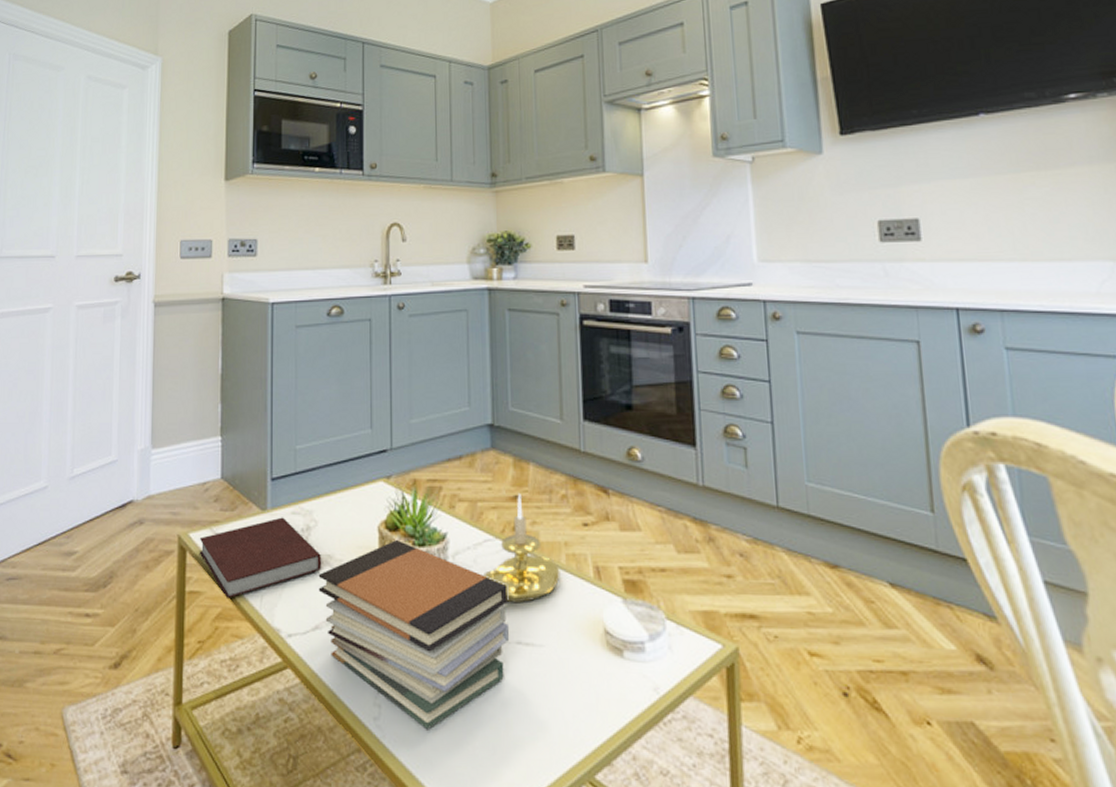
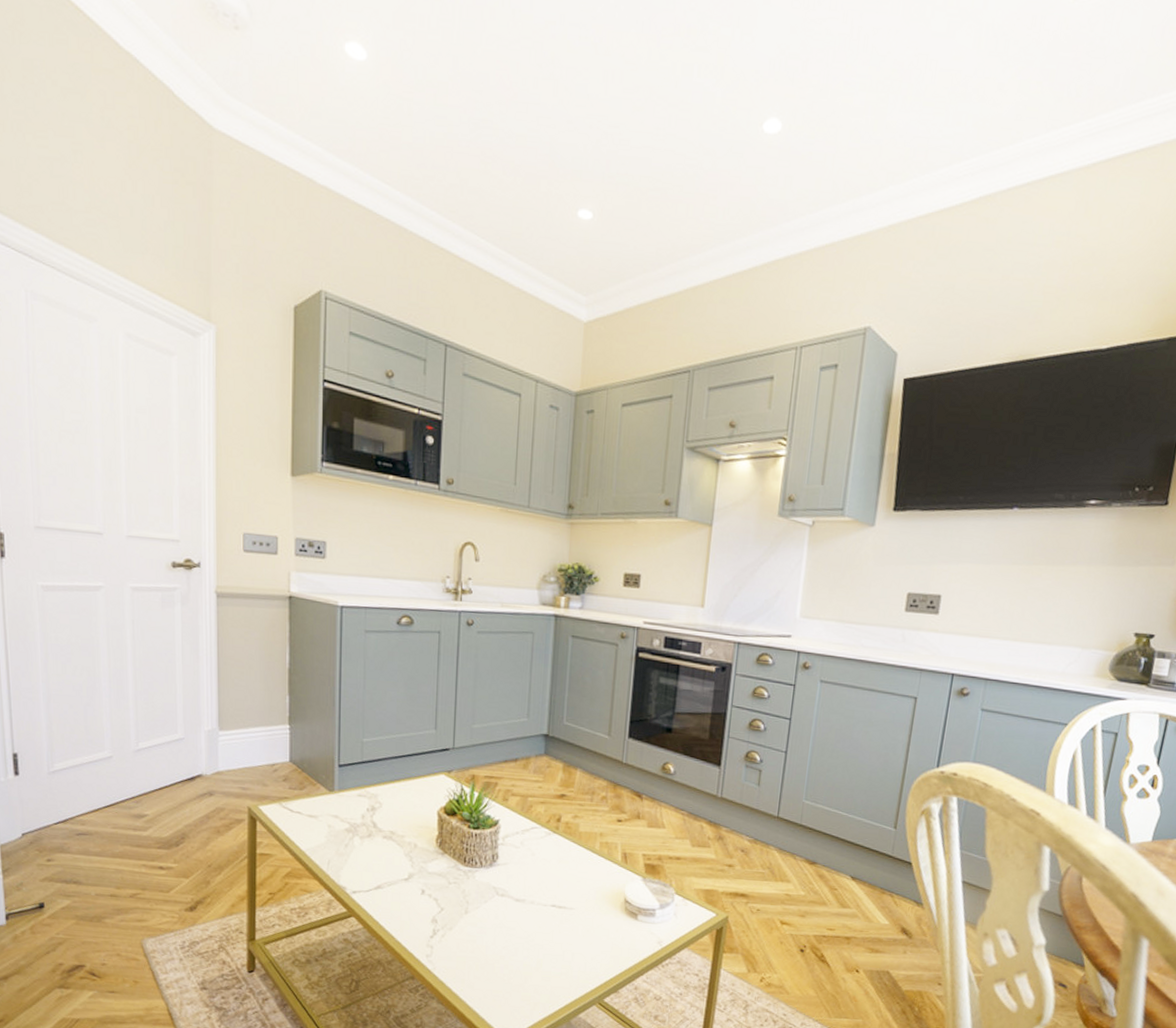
notebook: present [199,517,322,598] -> none [269,798,385,861]
book stack: present [318,540,509,730] -> none [381,823,548,965]
candle holder: present [482,494,560,604] -> none [527,793,594,877]

